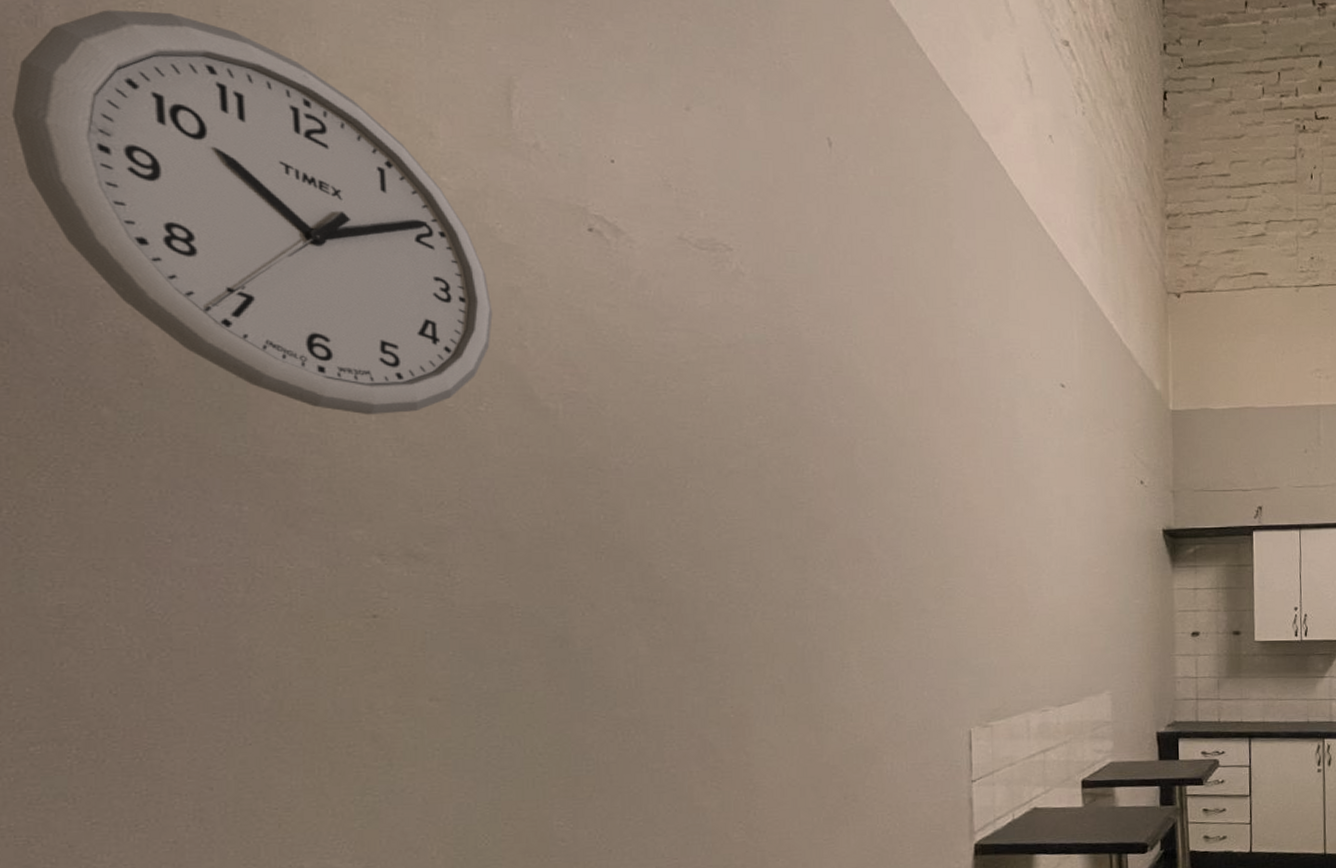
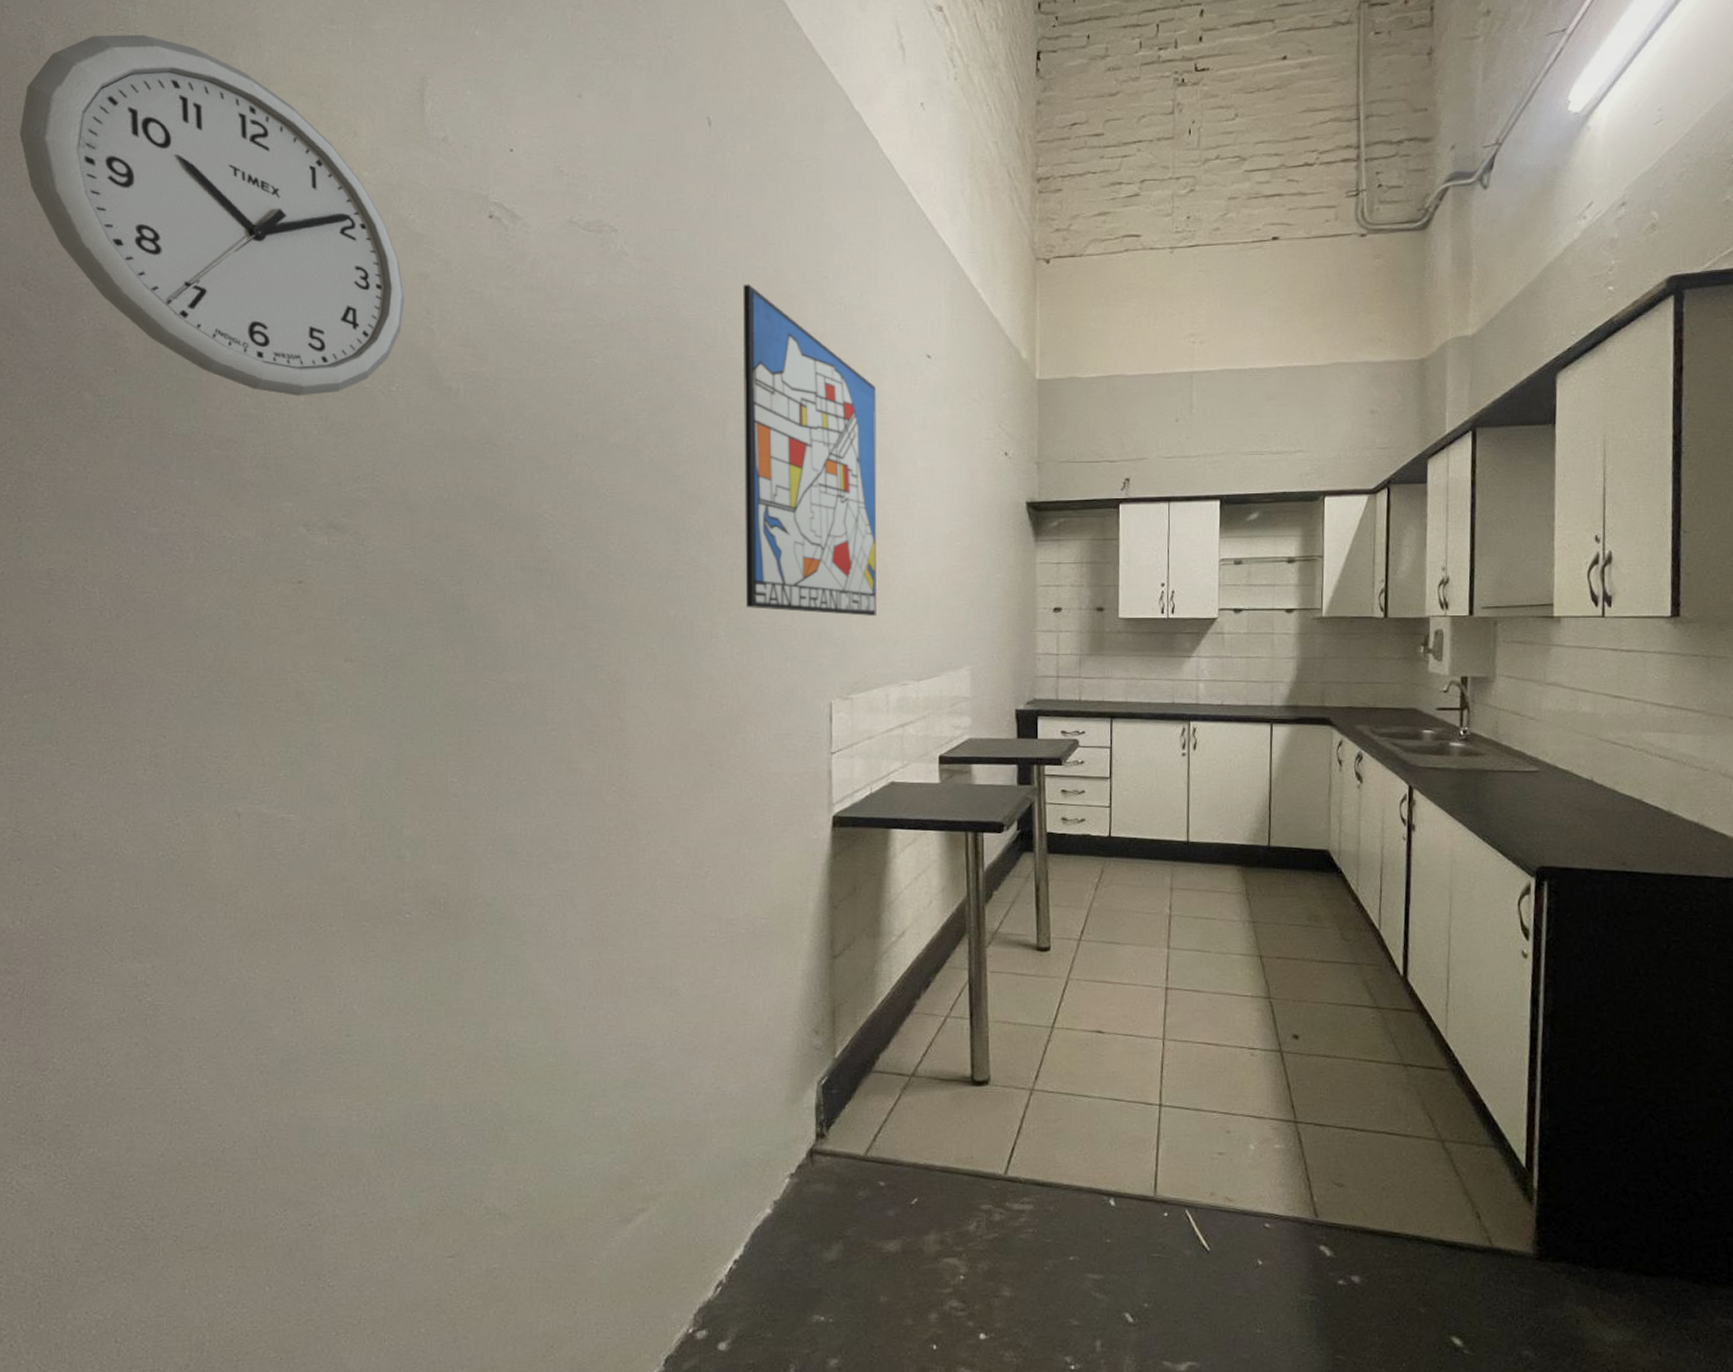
wall art: none [869,308,1016,643] -> present [742,284,878,616]

